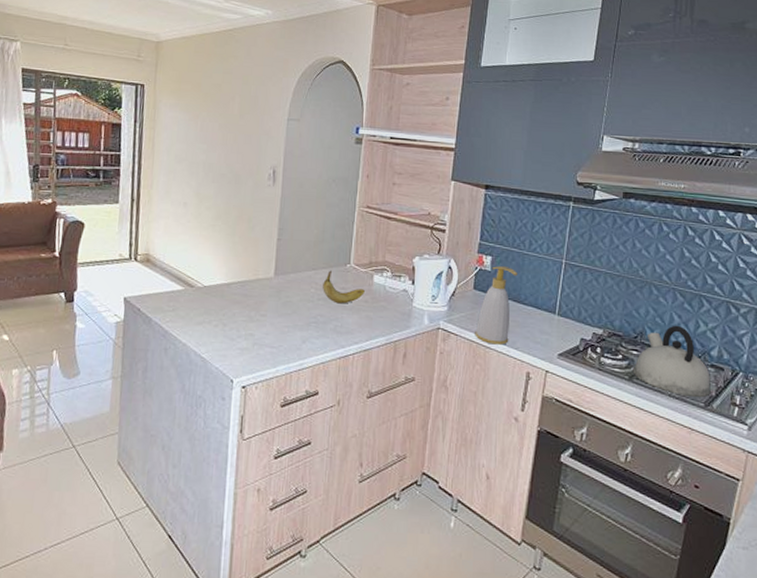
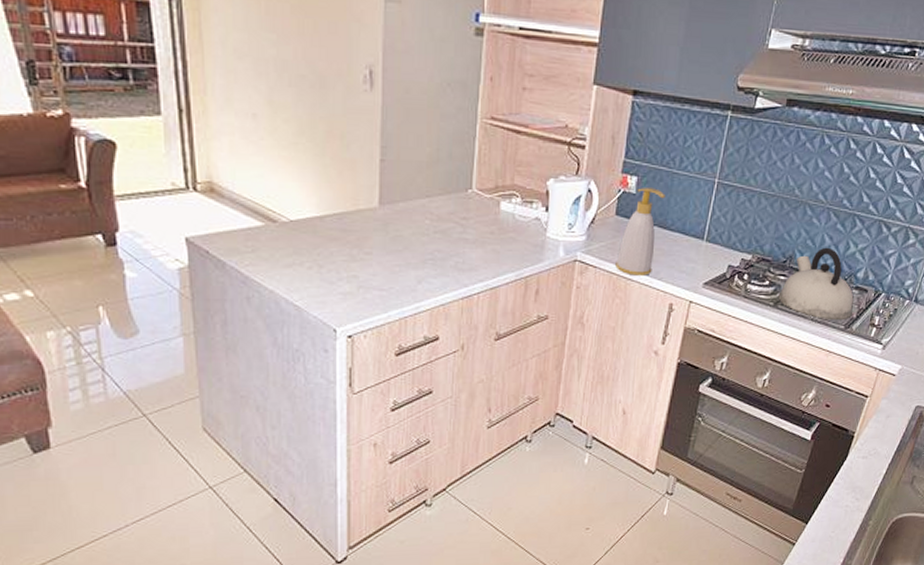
fruit: present [323,270,365,304] -> none [440,197,490,237]

